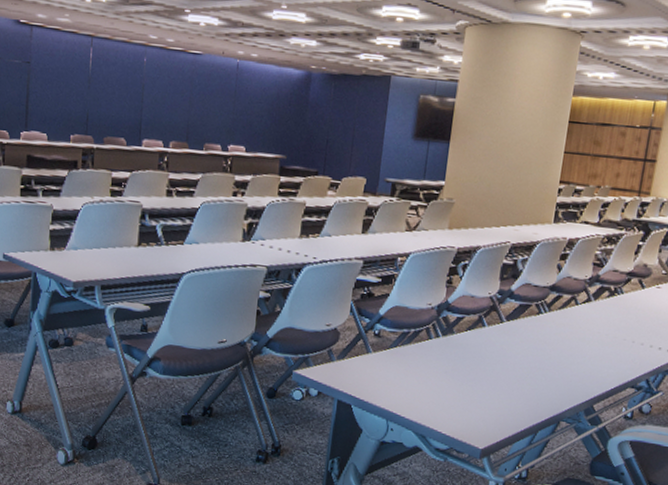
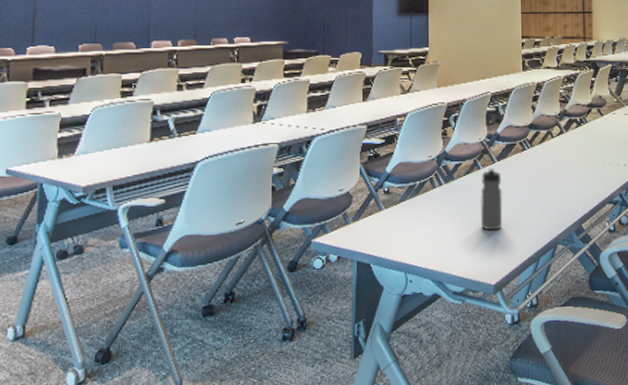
water bottle: none [476,327,508,395] -> present [480,168,503,231]

